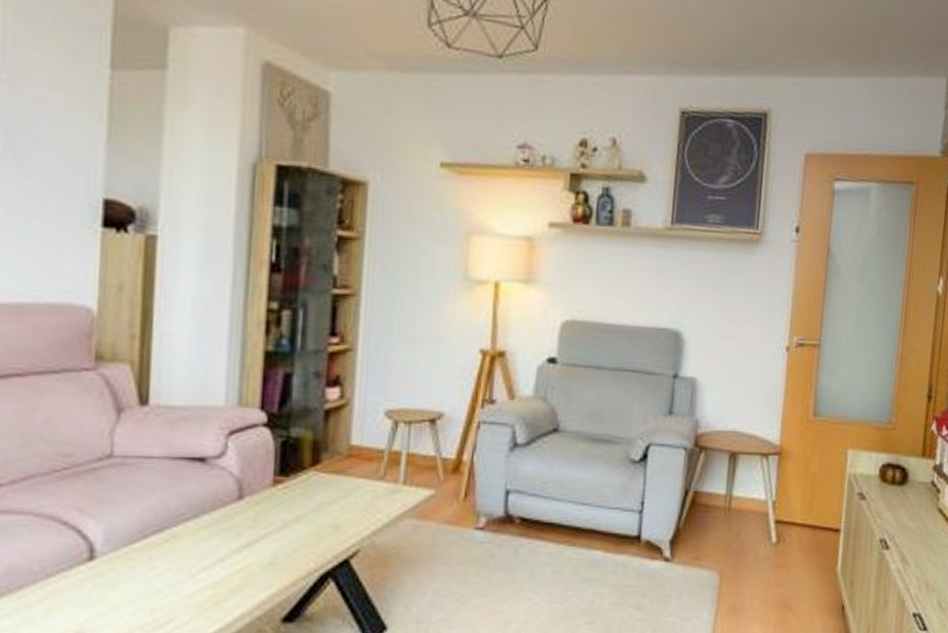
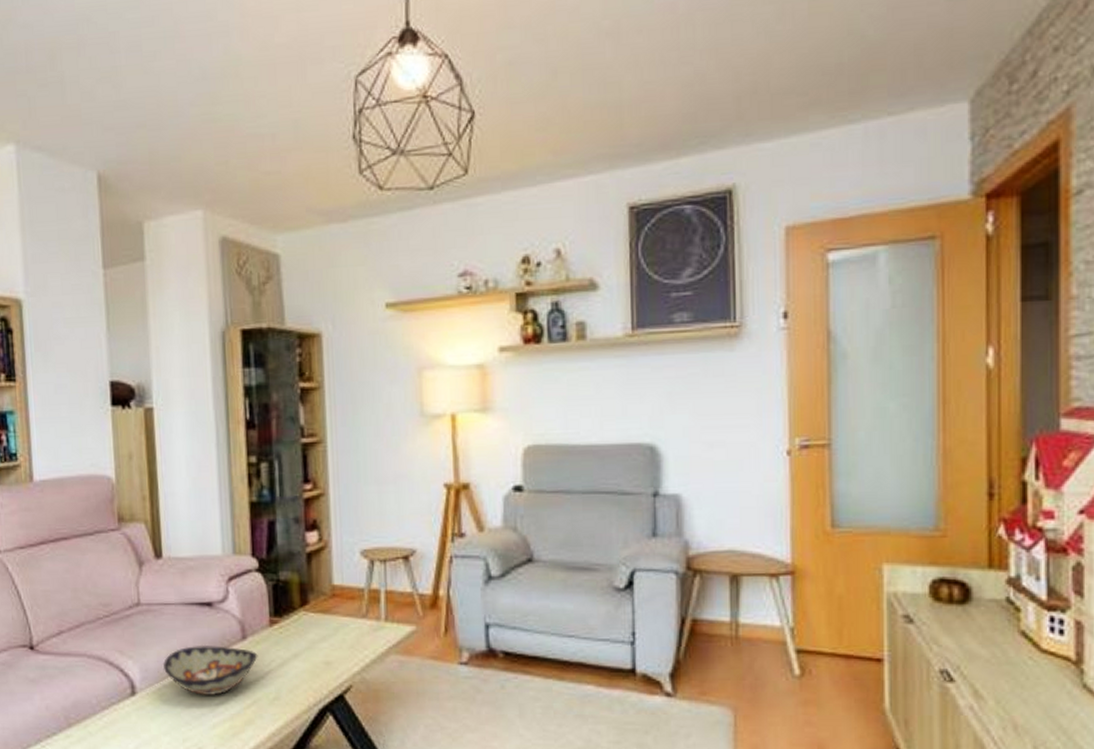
decorative bowl: none [134,505,255,561] -> present [162,646,258,696]

